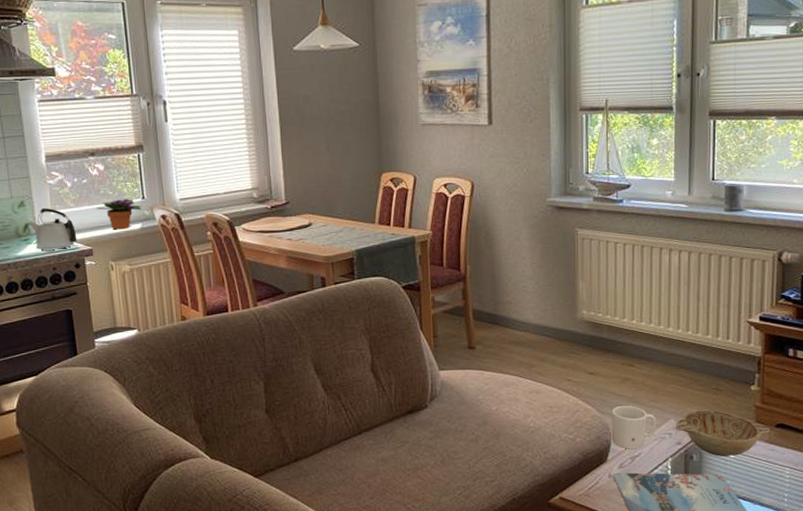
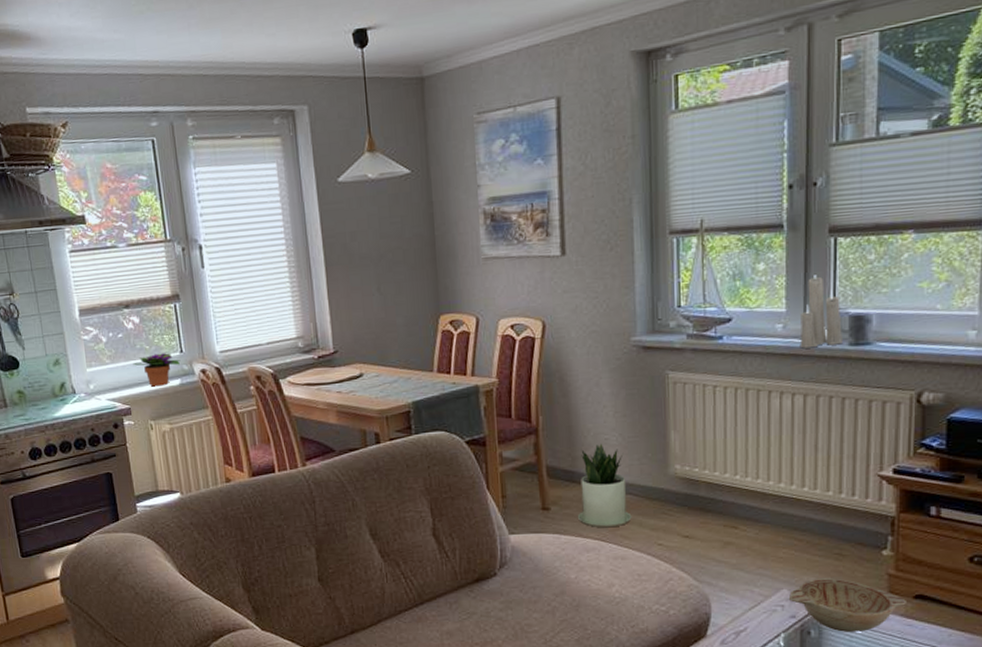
kettle: present [28,208,77,251] -> none [64,365,115,411]
planter: none [498,290,546,365] -> present [577,443,632,528]
mug: present [611,405,657,450] -> none [711,572,766,623]
candle: none [685,151,720,213] -> present [800,275,842,349]

